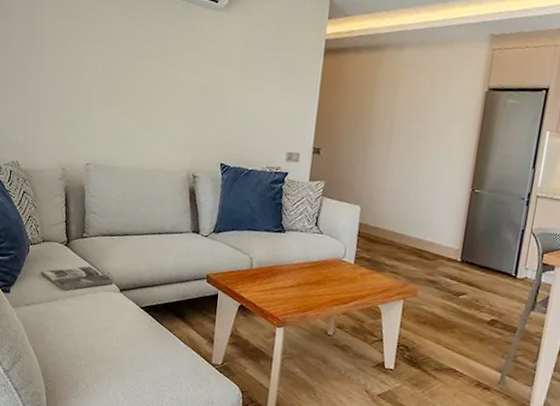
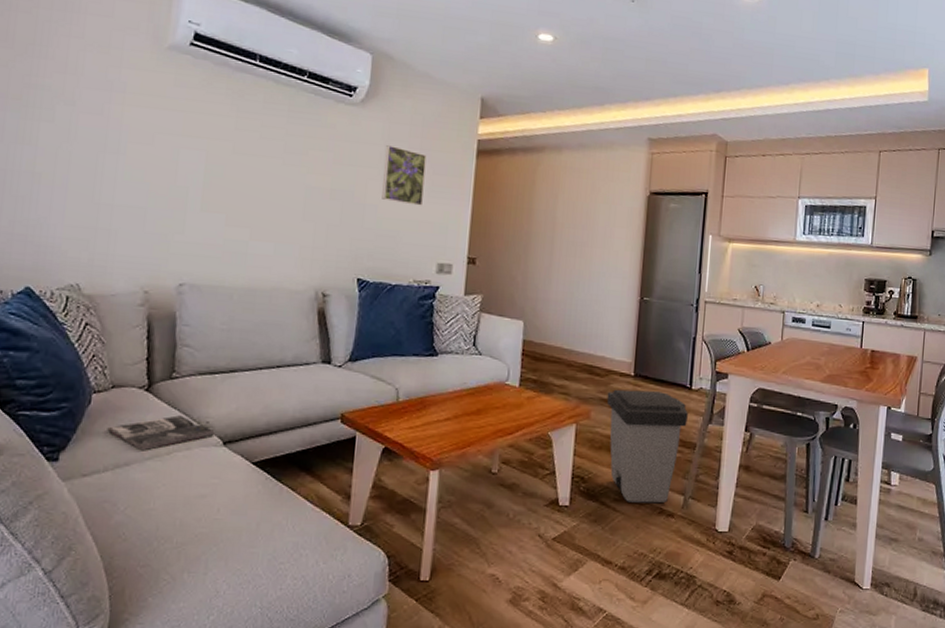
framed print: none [241,46,280,101] -> present [382,145,427,206]
trash can: none [433,272,511,377] -> present [606,389,688,504]

